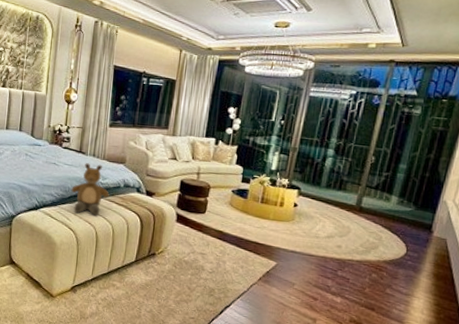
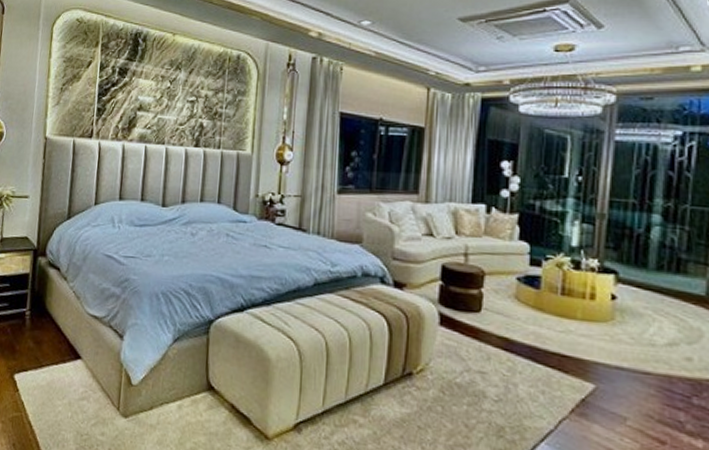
bear: present [71,163,110,216] -> none [289,244,342,319]

